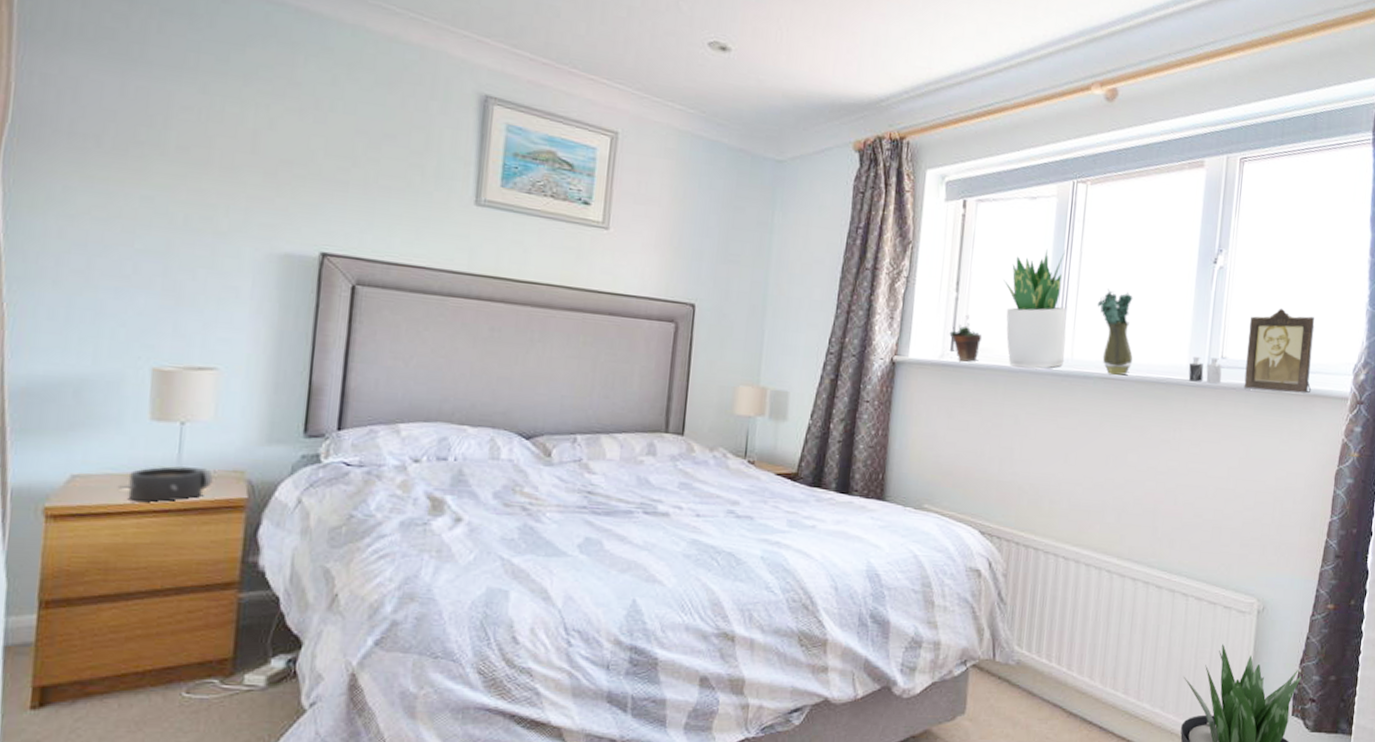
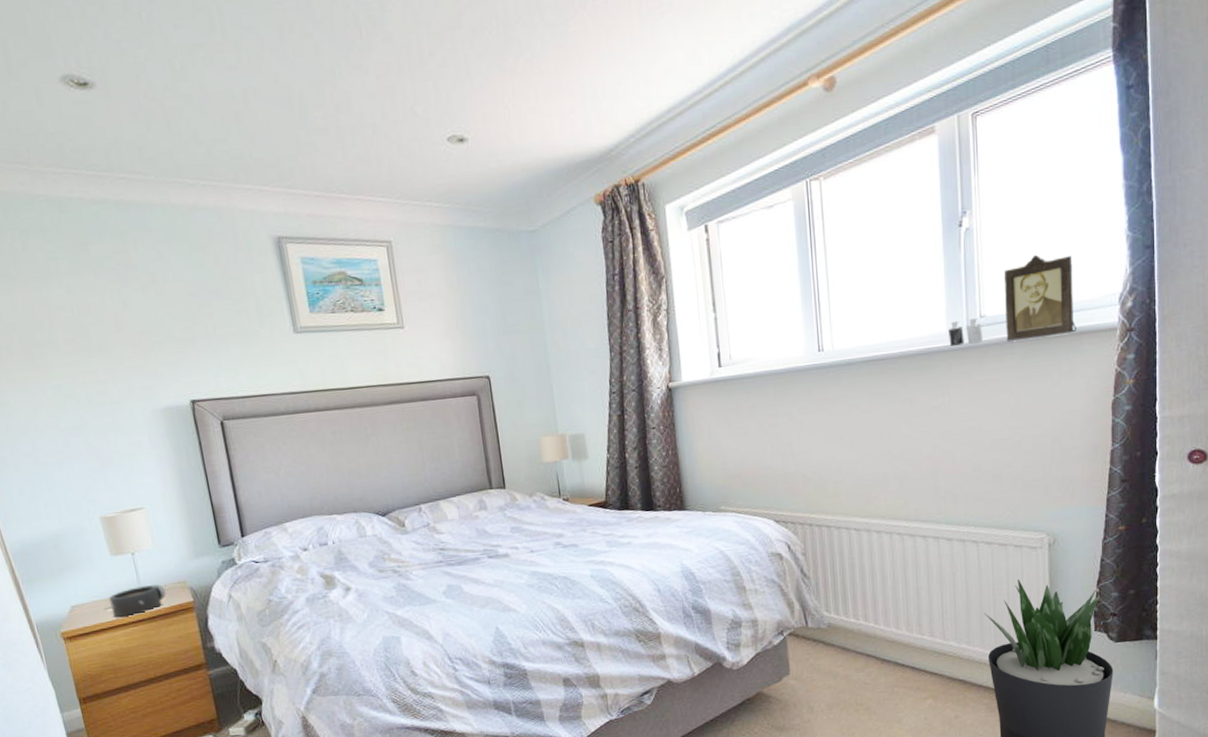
succulent plant: present [949,314,983,363] -> none [715,330,746,376]
planter: present [1003,248,1067,369] -> none [756,248,826,369]
vase: present [1097,288,1133,376] -> none [849,274,893,358]

